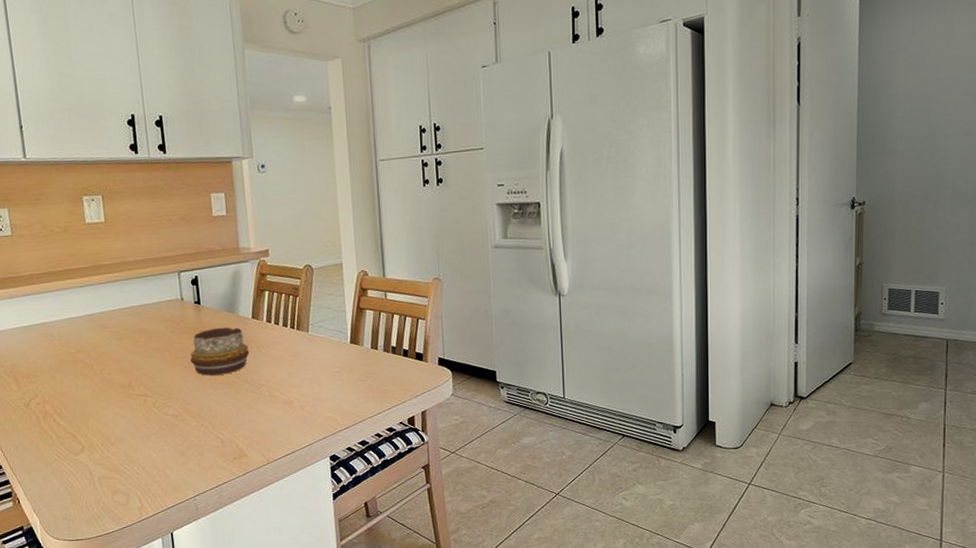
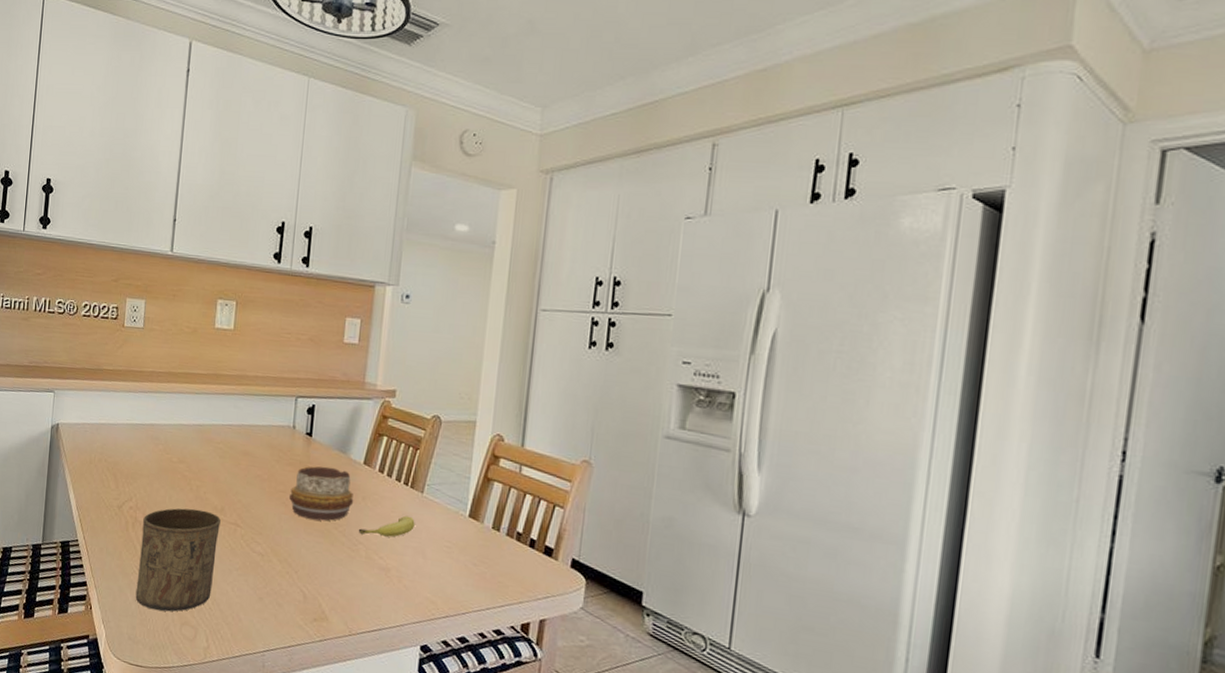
cup: none [53,389,135,488] -> present [135,508,221,612]
fruit: none [258,353,307,379] -> present [358,515,415,537]

